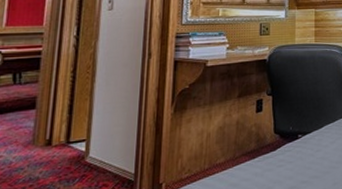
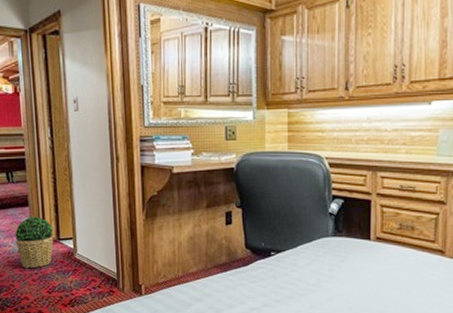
potted plant: none [9,119,62,182] -> present [15,216,54,269]

